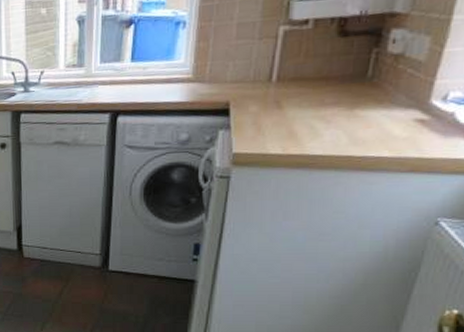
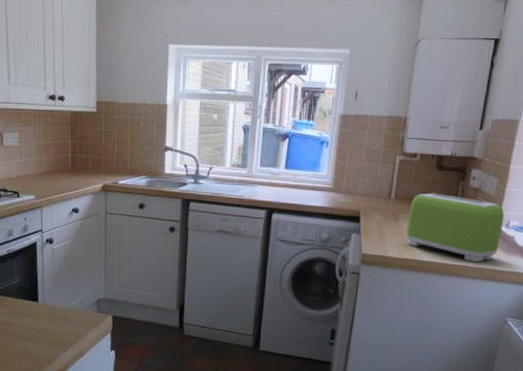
toaster: none [293,67,440,151] -> present [406,193,504,262]

